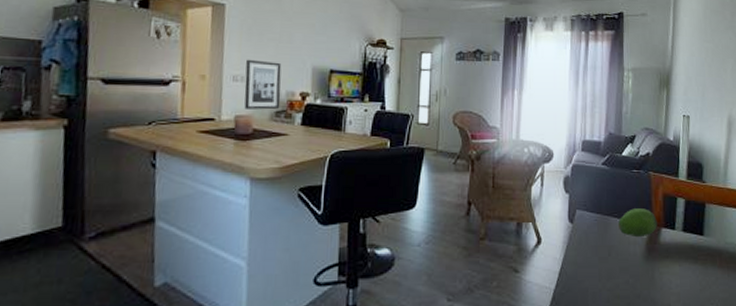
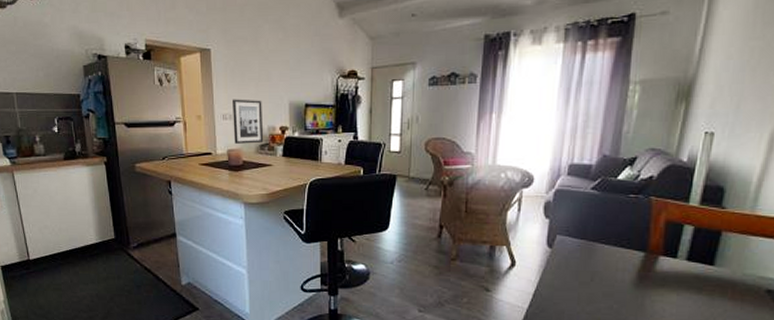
fruit: present [617,208,657,236] -> none [604,235,655,264]

